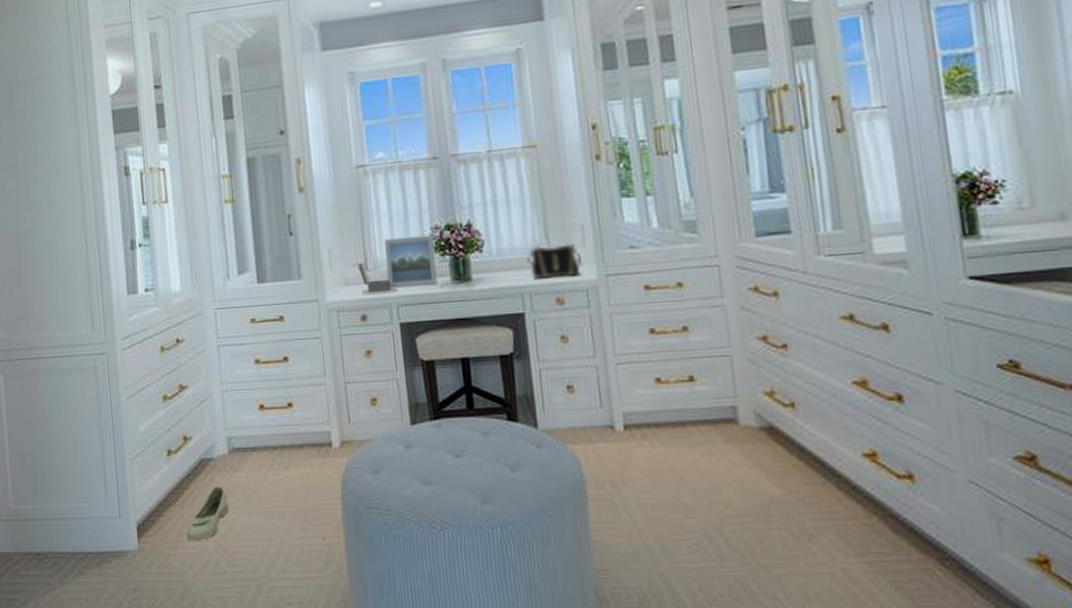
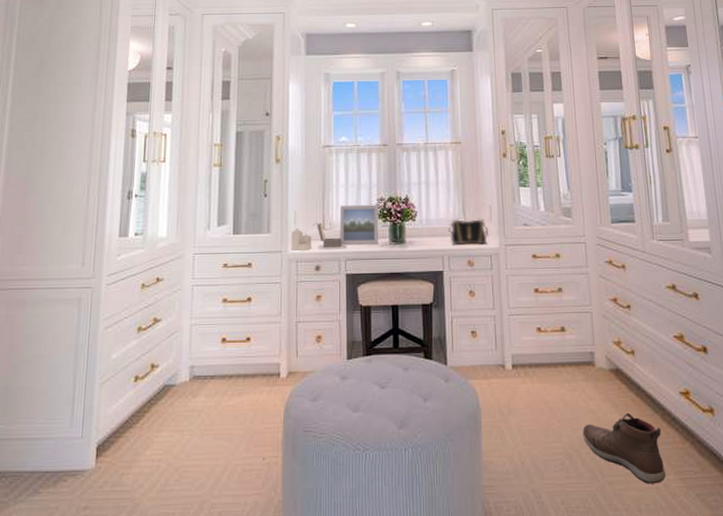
shoe: present [186,487,229,540] -> none [141,410,184,460]
candle: none [327,271,355,299] -> present [291,228,312,251]
boot: none [724,480,844,568] -> present [582,412,666,484]

